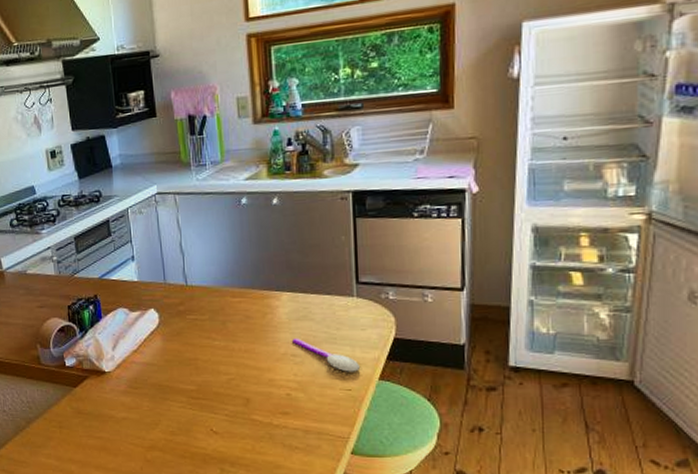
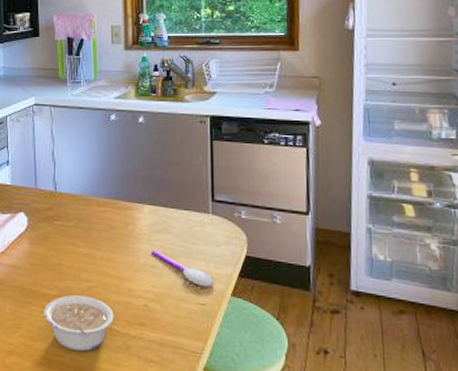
legume: none [182,389,256,443] -> present [44,295,114,352]

